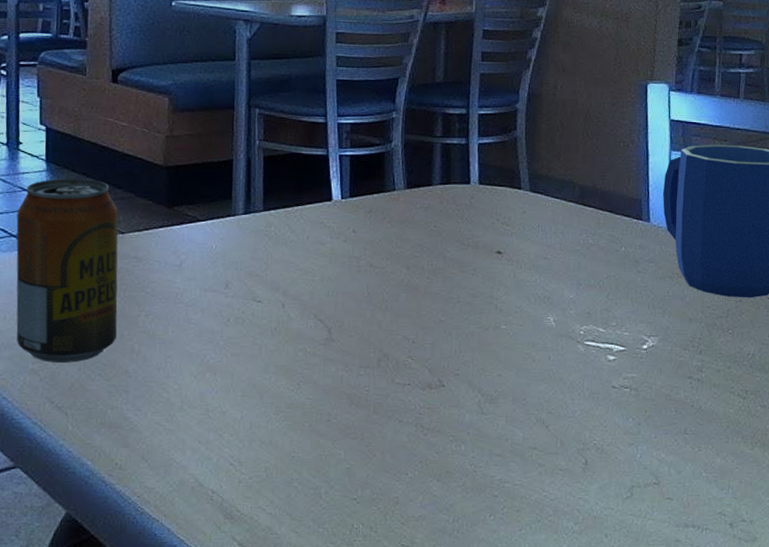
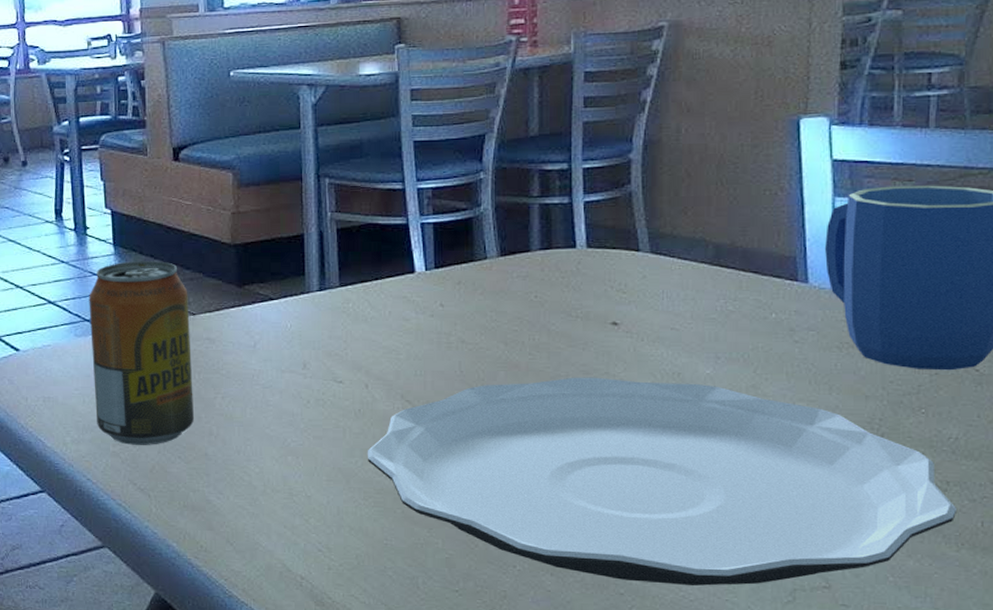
plate: none [280,299,752,486] -> present [367,377,956,586]

